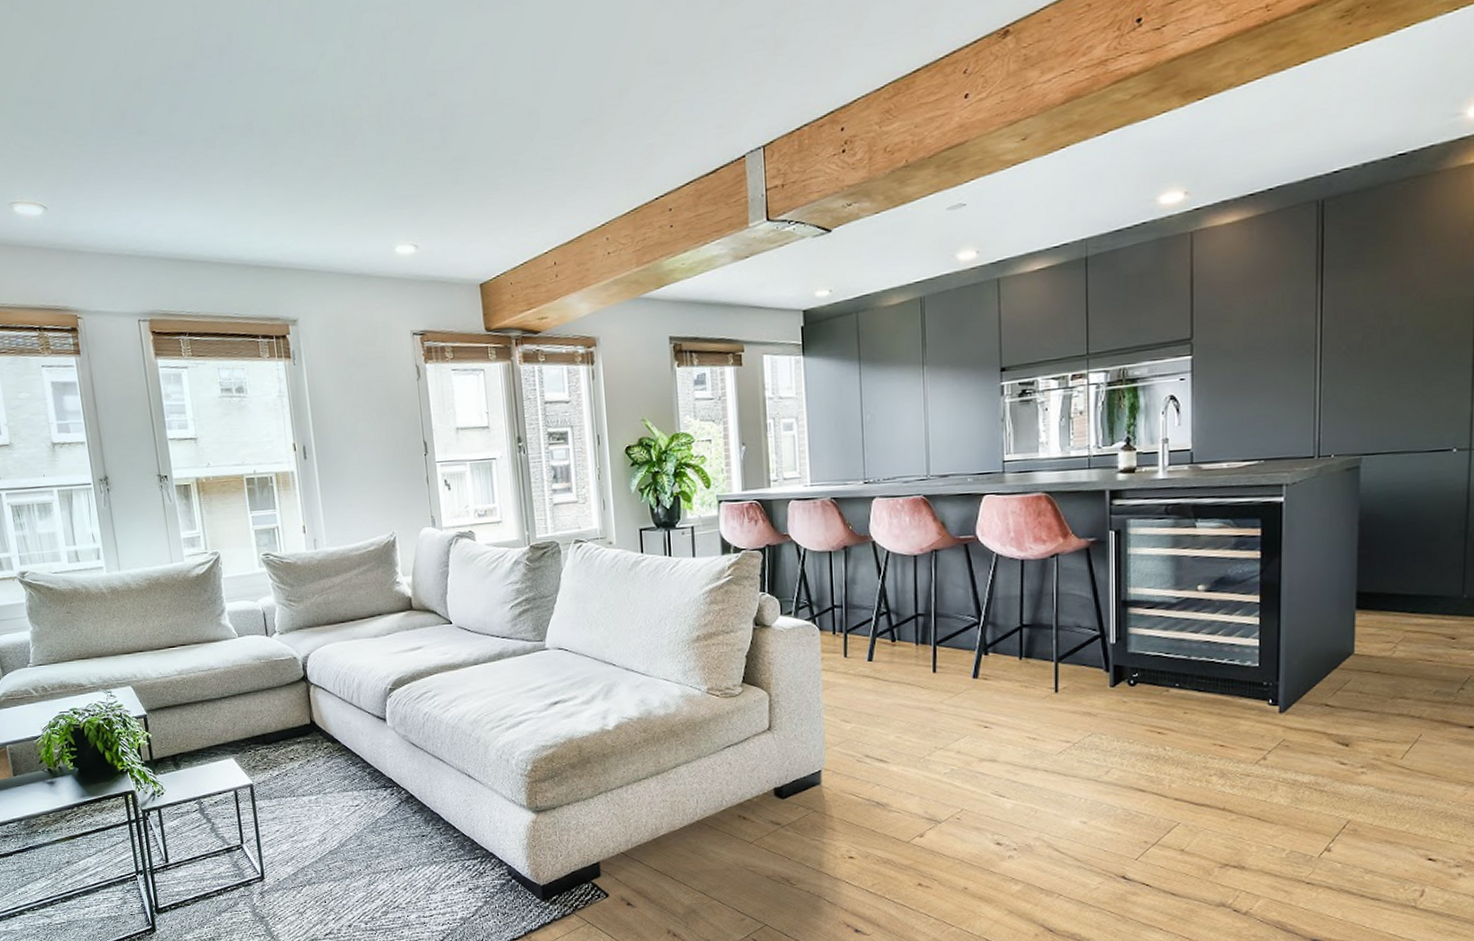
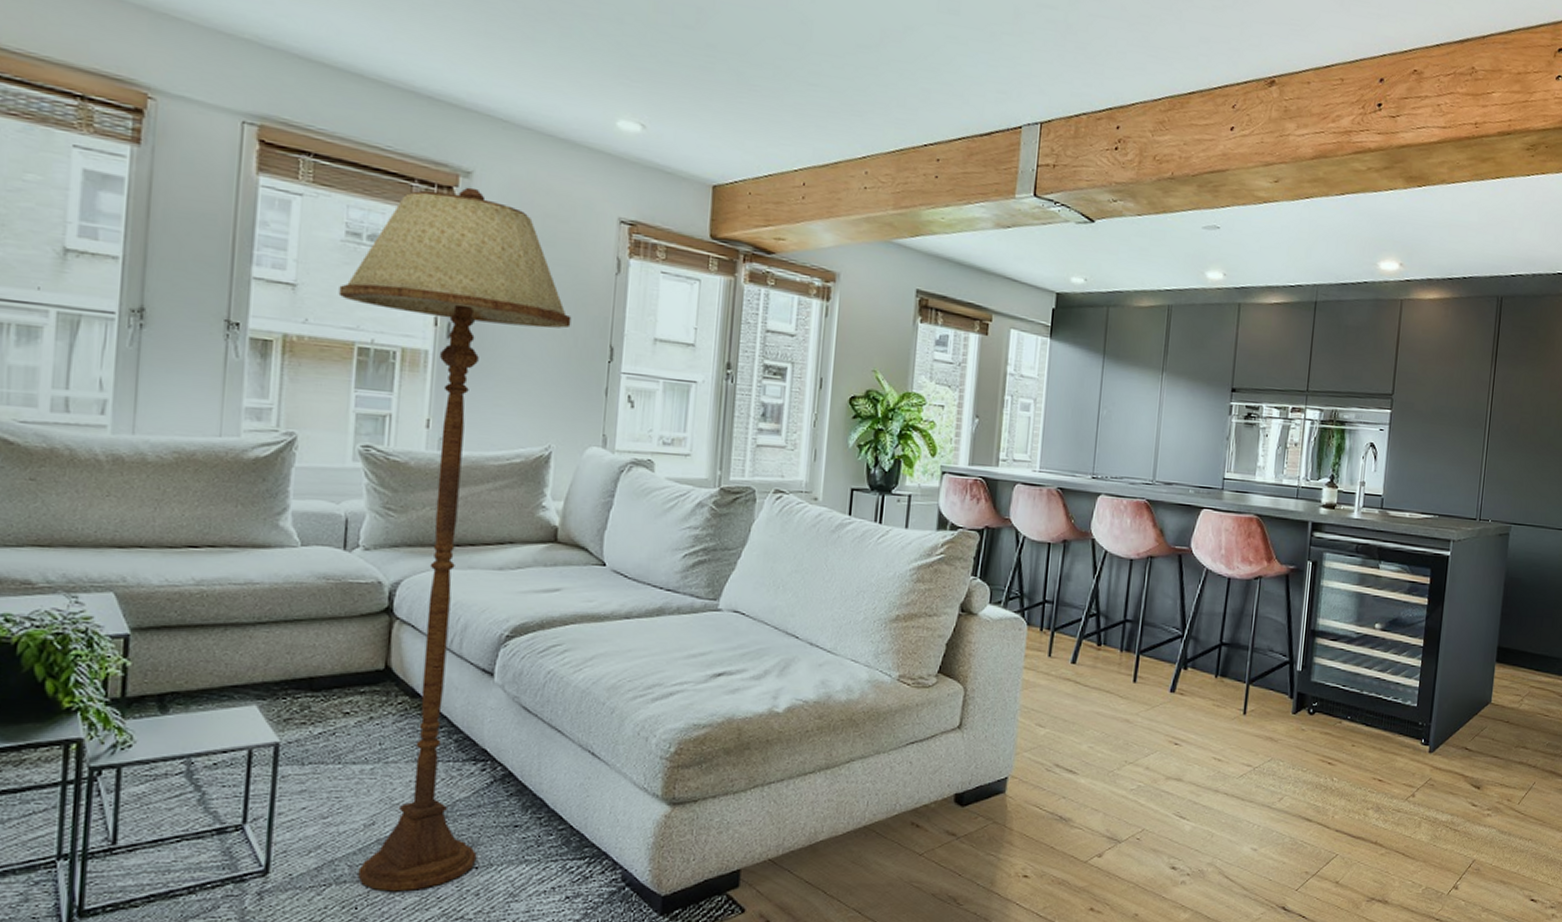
floor lamp: none [225,332,400,889] -> present [338,187,572,892]

